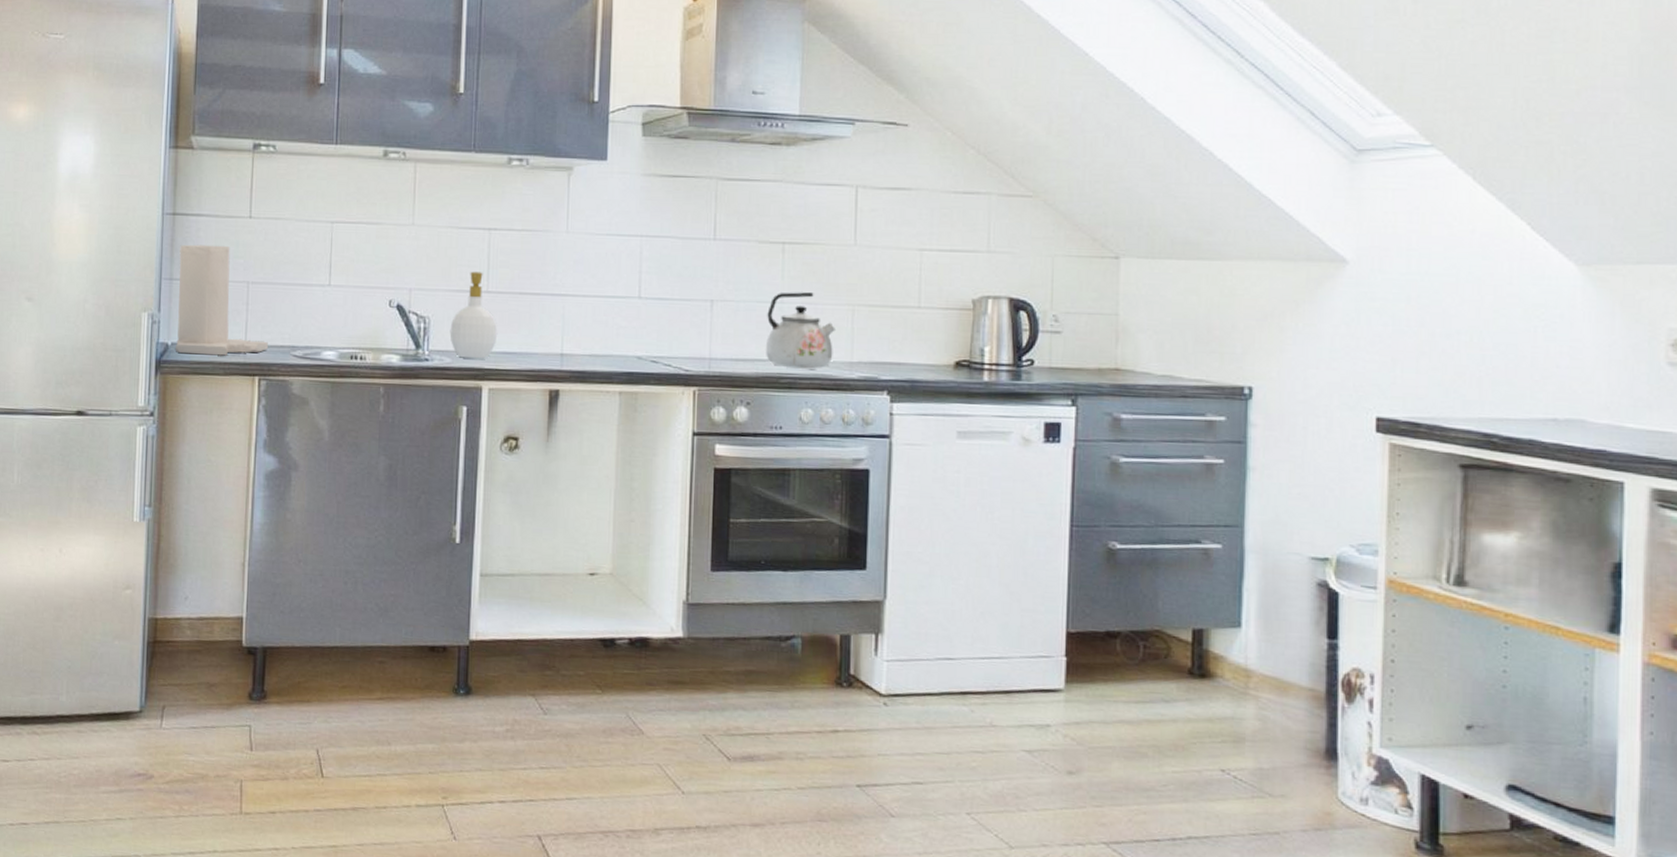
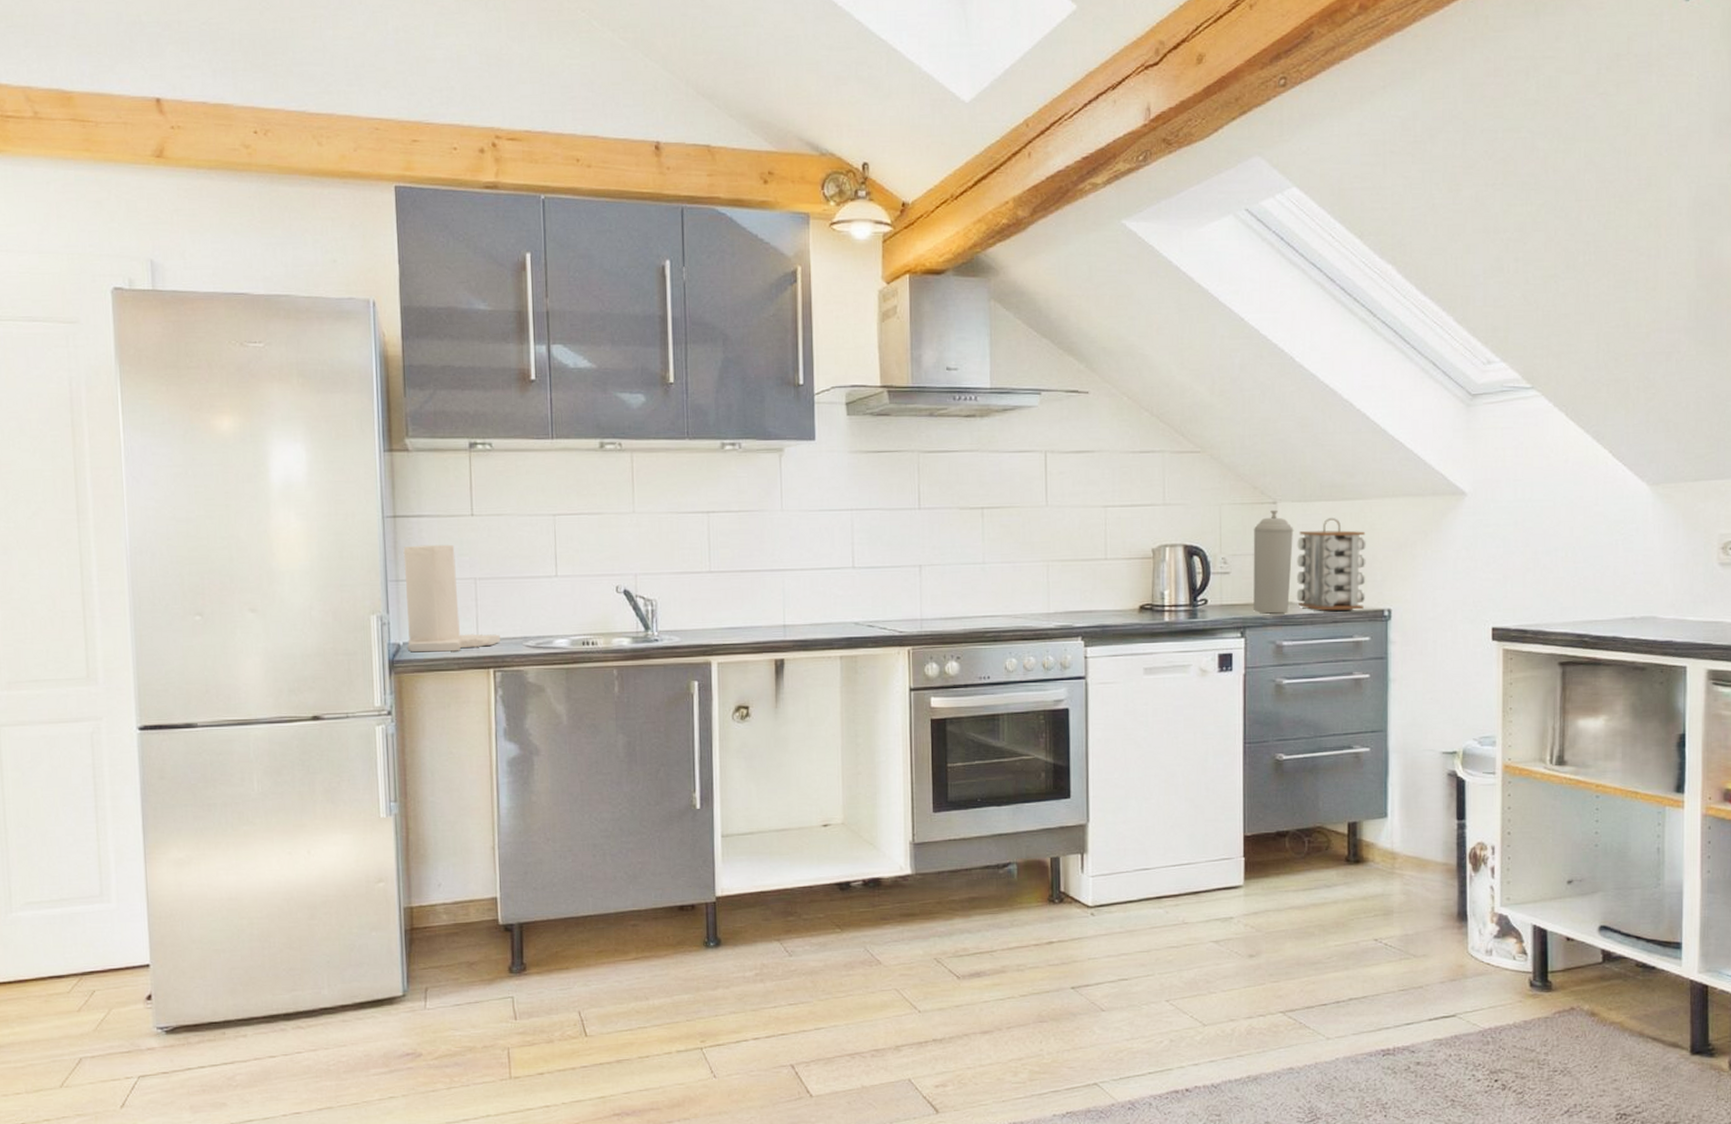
soap bottle: present [450,271,498,359] -> none [676,553,723,636]
kettle: present [765,292,837,370] -> none [970,552,1034,624]
canister: none [1088,265,1139,382] -> present [1253,509,1294,614]
spice rack: none [1138,277,1224,386] -> present [1296,517,1366,612]

